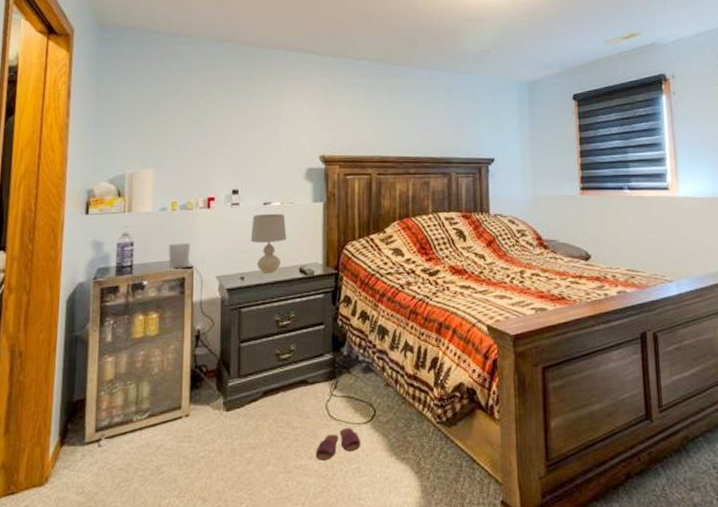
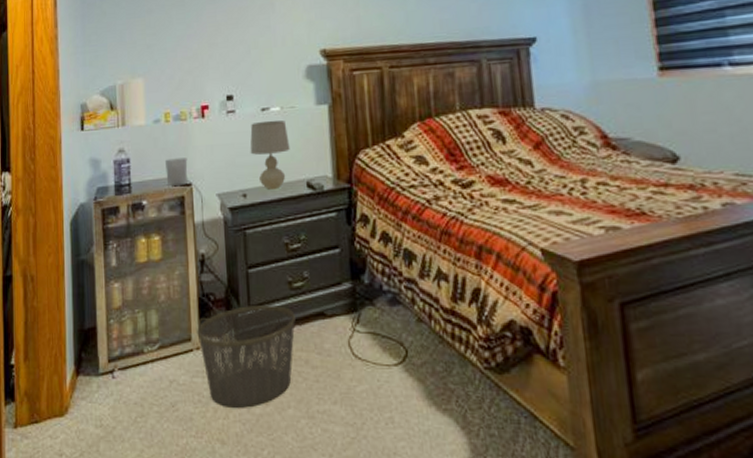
basket: none [187,375,282,468] -> present [197,306,297,408]
slippers: present [315,427,360,460] -> none [340,369,392,406]

